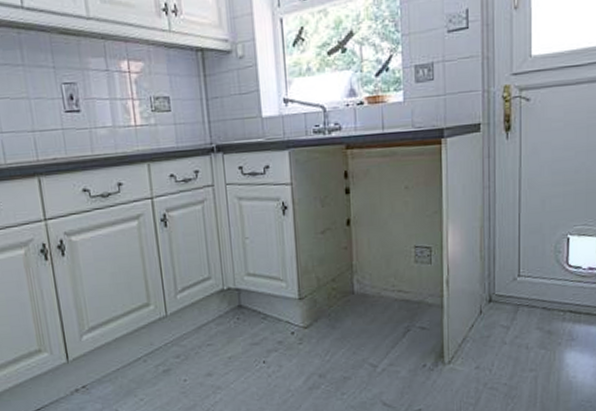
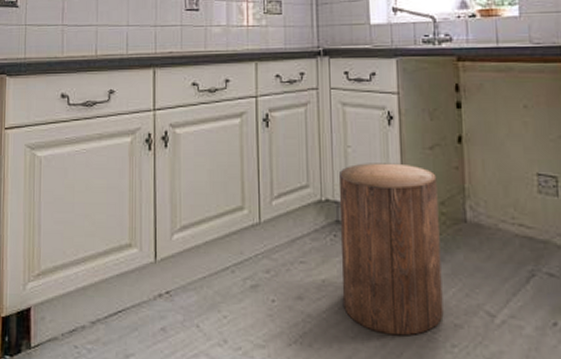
stool: none [239,248,335,393] -> present [338,163,444,336]

